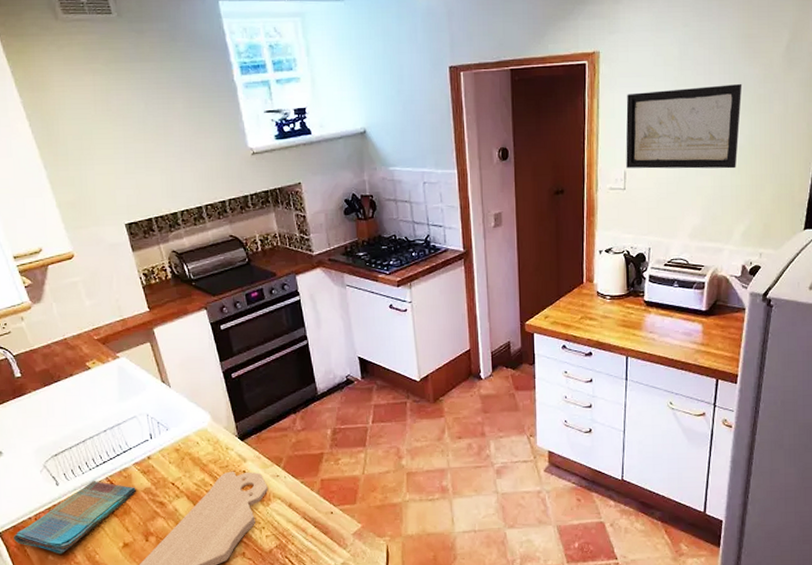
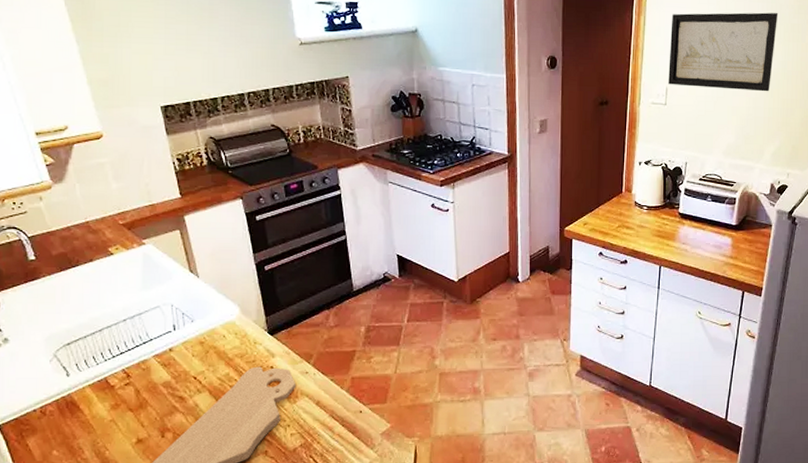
dish towel: present [14,480,137,555] -> none [15,371,156,450]

